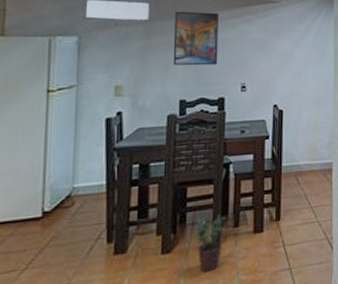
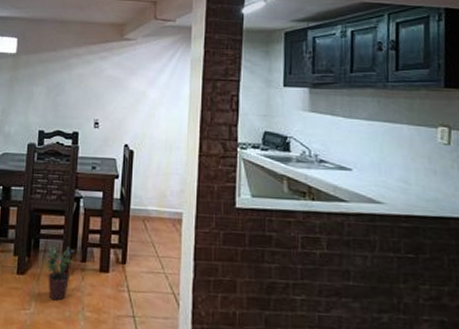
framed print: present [173,11,218,66] -> none [34,46,77,100]

